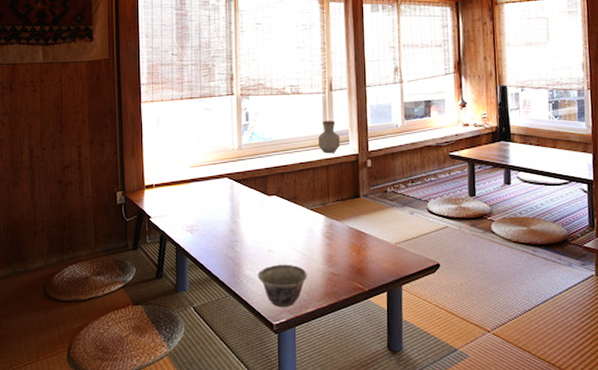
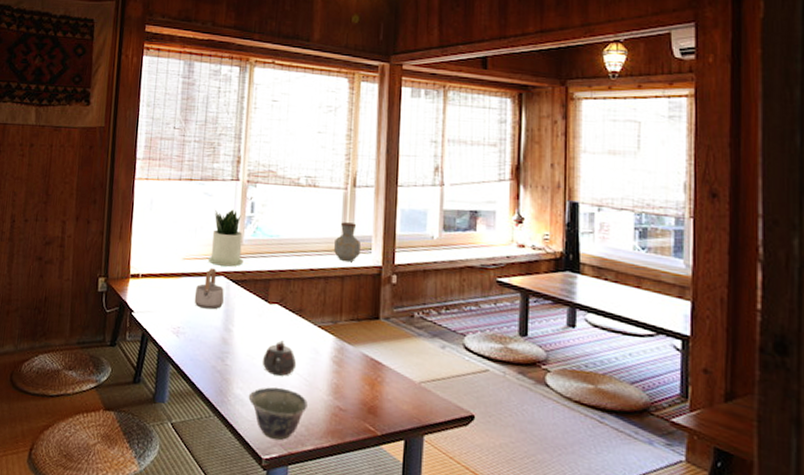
teapot: none [203,171,229,207] -> present [194,268,224,310]
planter: none [212,120,243,169] -> present [208,209,244,267]
teapot: none [266,225,296,254] -> present [262,340,297,376]

